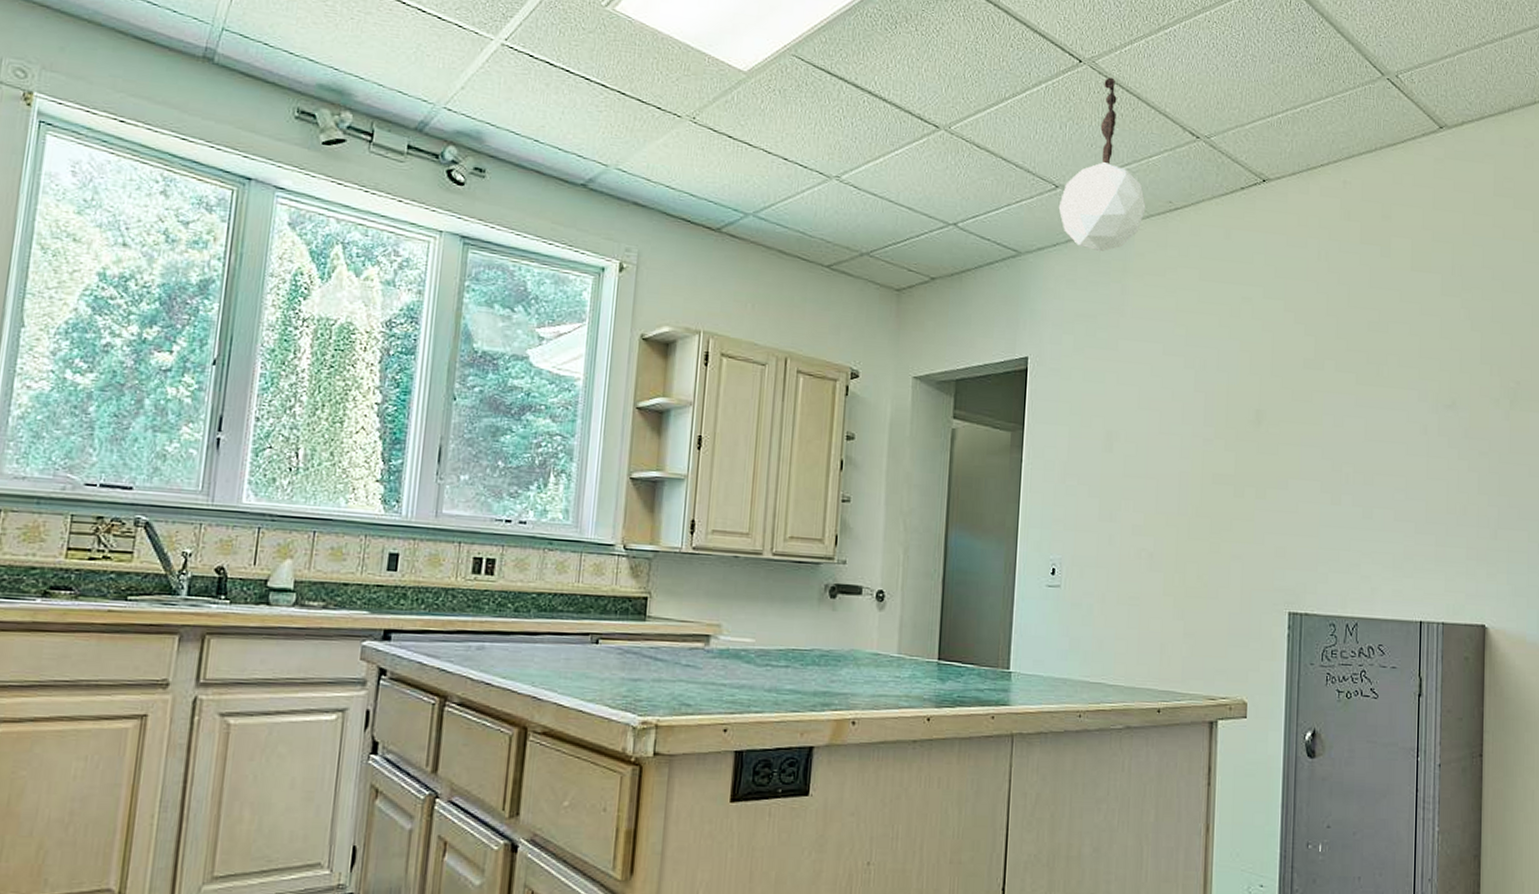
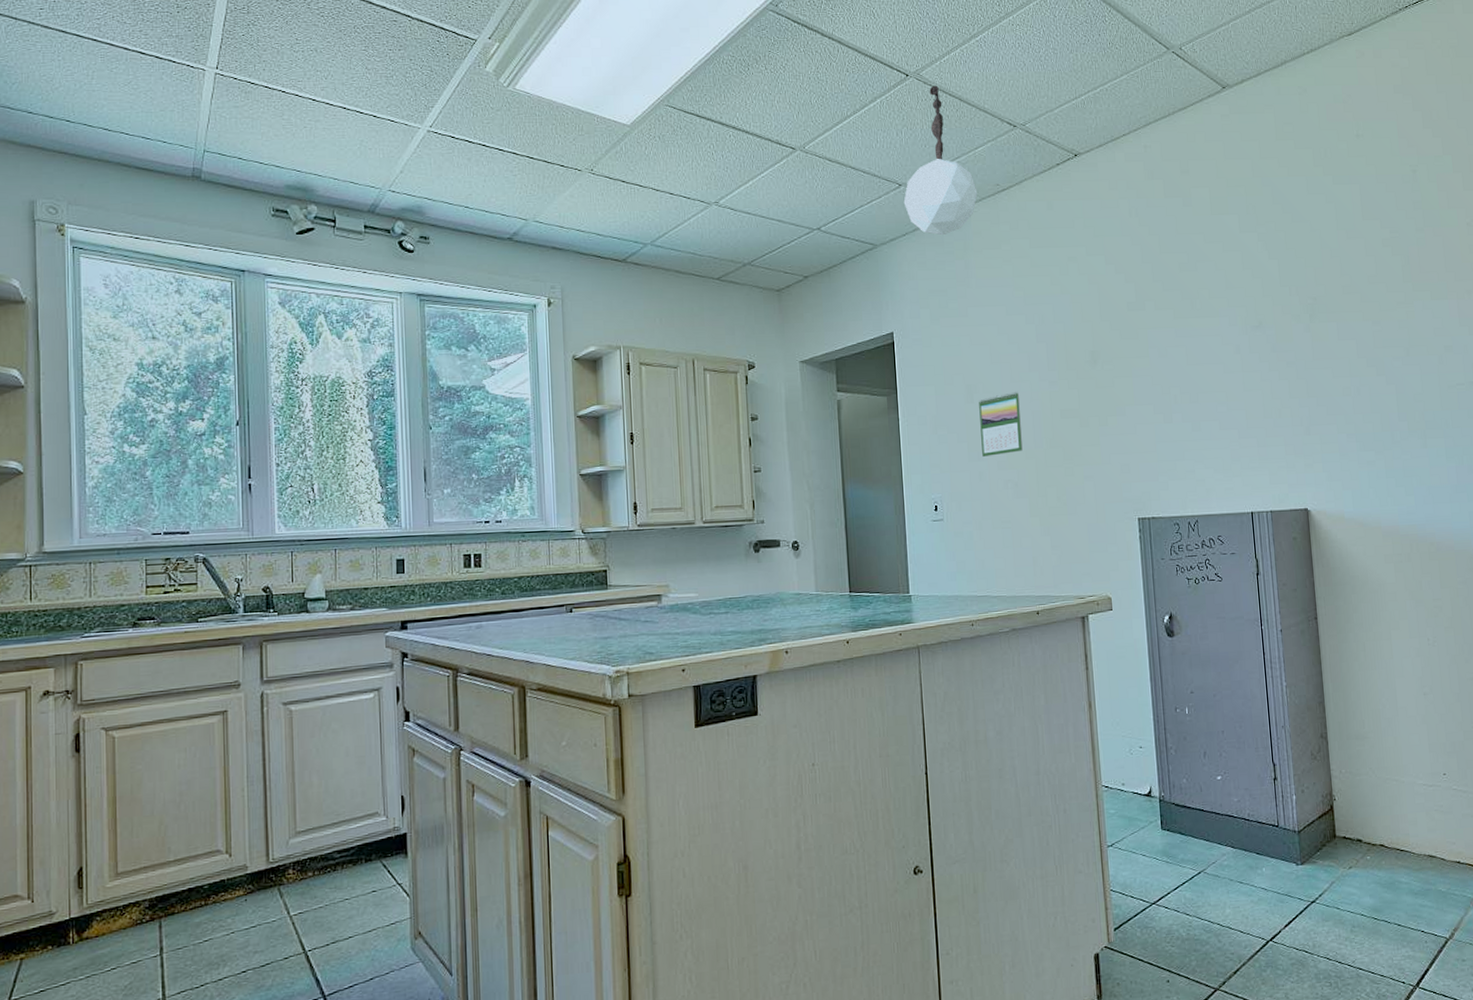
calendar: none [1115,445,1166,518] -> present [979,392,1023,457]

